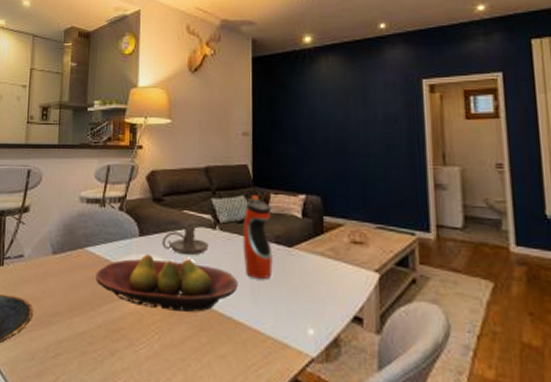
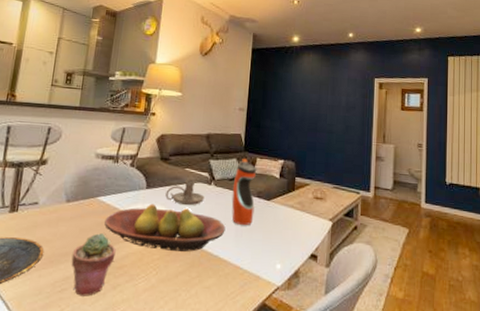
potted succulent: none [63,289,111,364] -> present [71,233,116,297]

